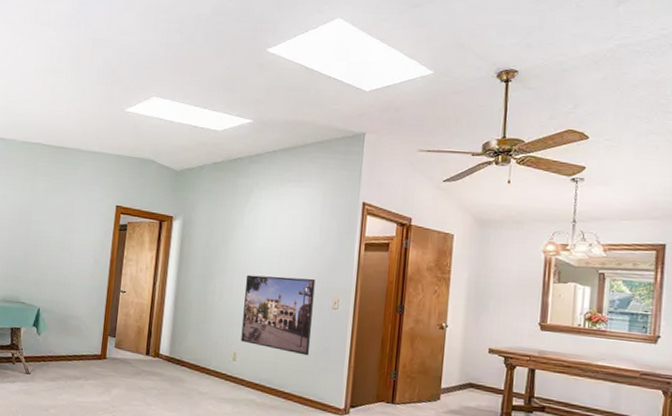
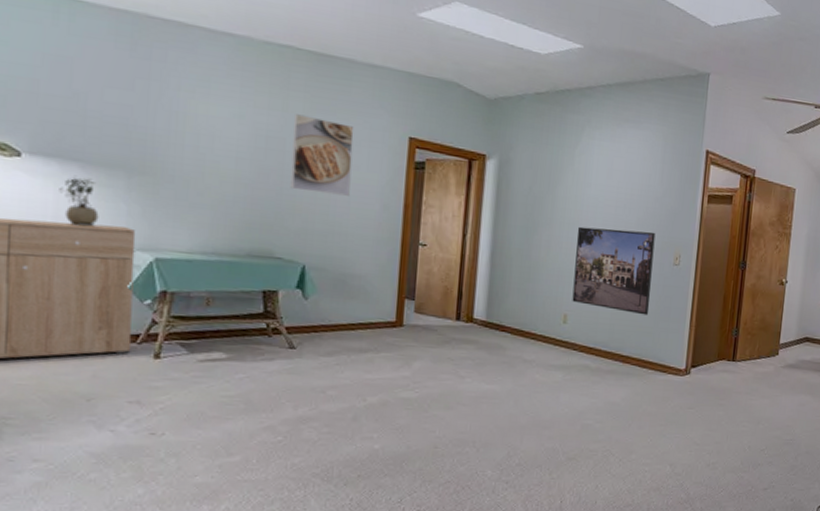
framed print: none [33,193,78,254] -> present [290,114,354,196]

